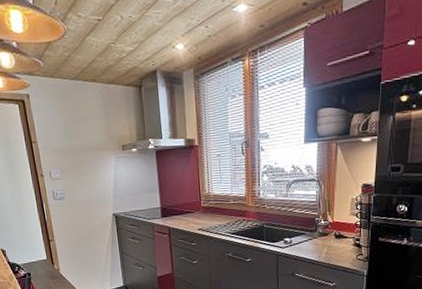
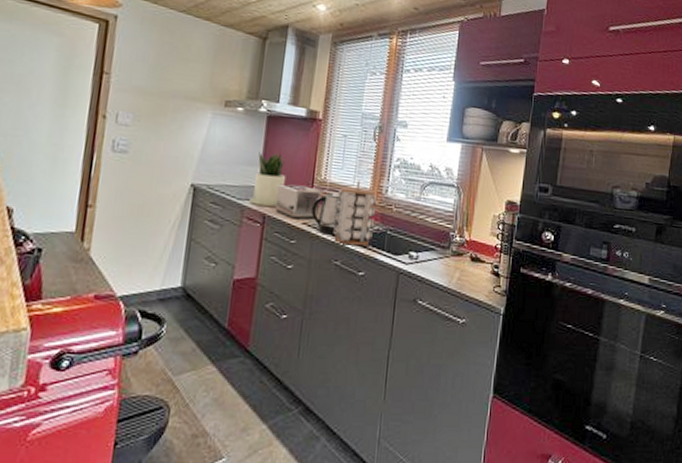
planter: none [155,179,180,222] -> present [249,152,286,208]
toaster: none [174,201,210,227] -> present [275,183,322,220]
kettle: none [202,203,225,235] -> present [310,193,343,235]
spice rack: none [220,188,253,241] -> present [333,179,377,247]

